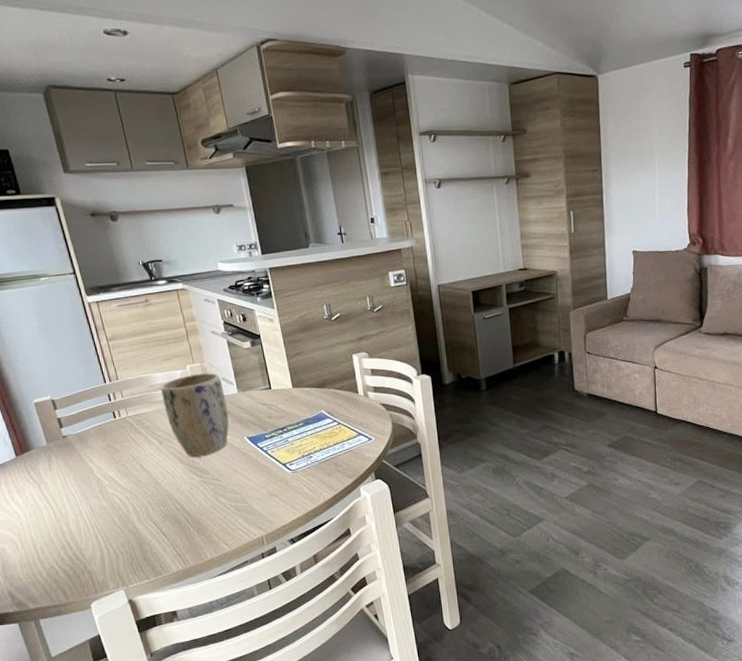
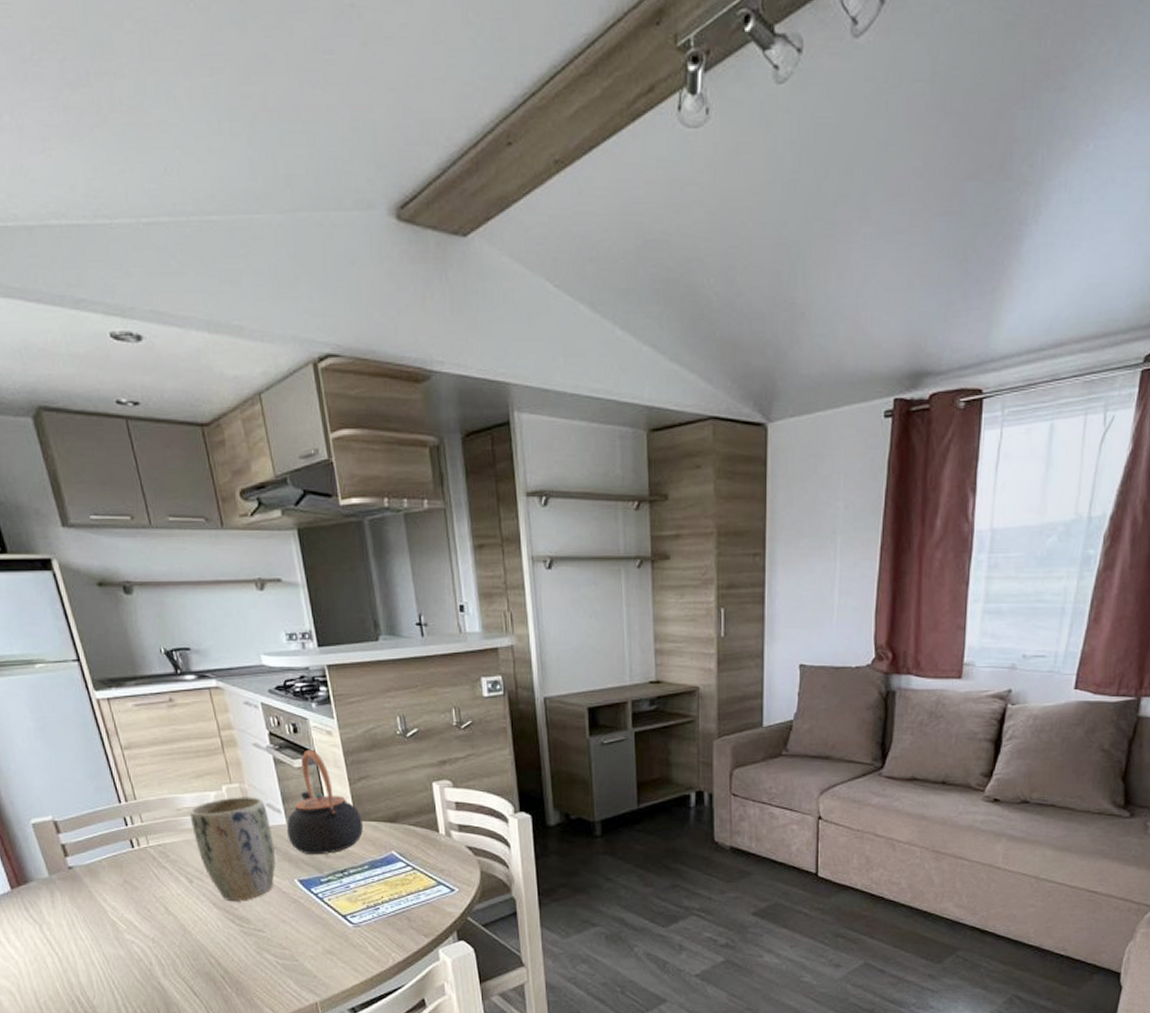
teapot: none [237,334,299,417] -> present [286,750,364,855]

